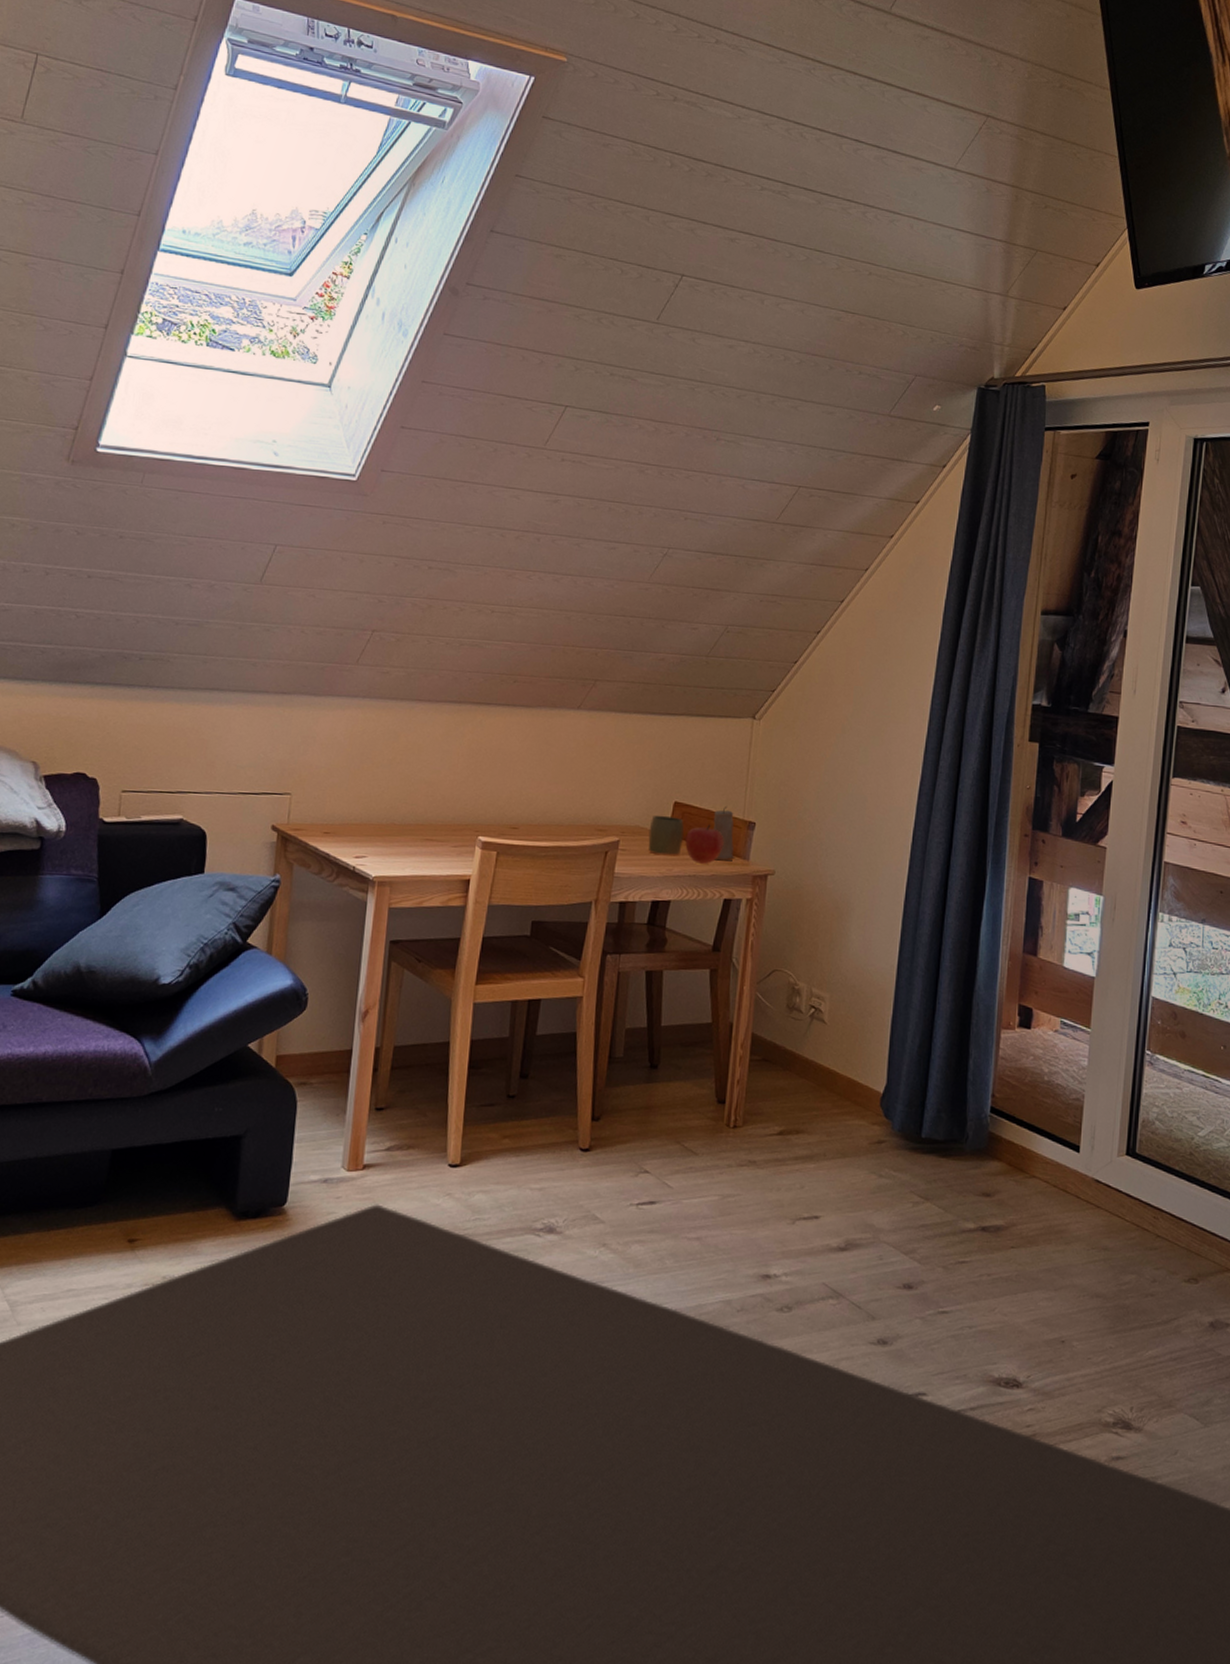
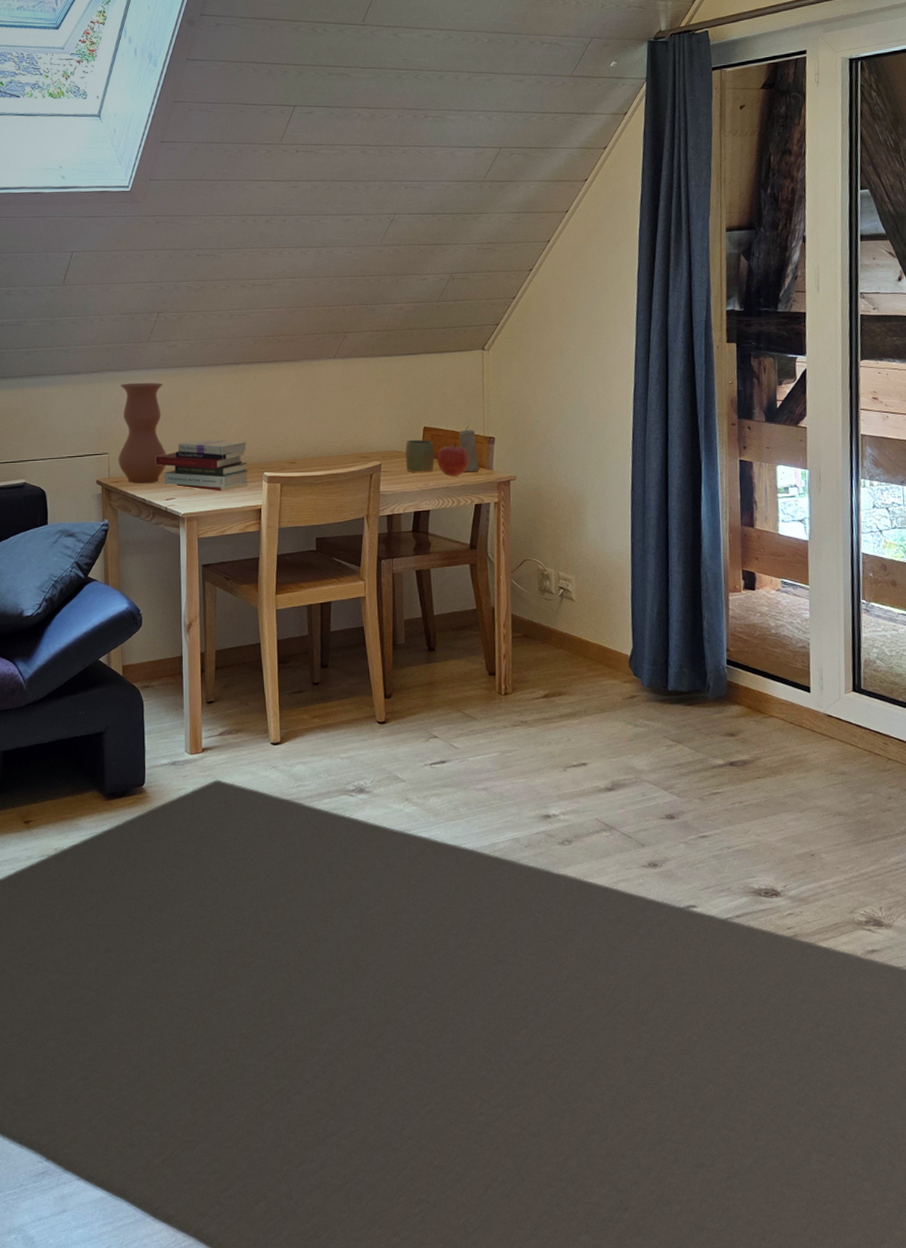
vase: none [301,711,370,835] -> present [118,382,167,484]
books: none [348,788,461,854] -> present [156,439,249,492]

